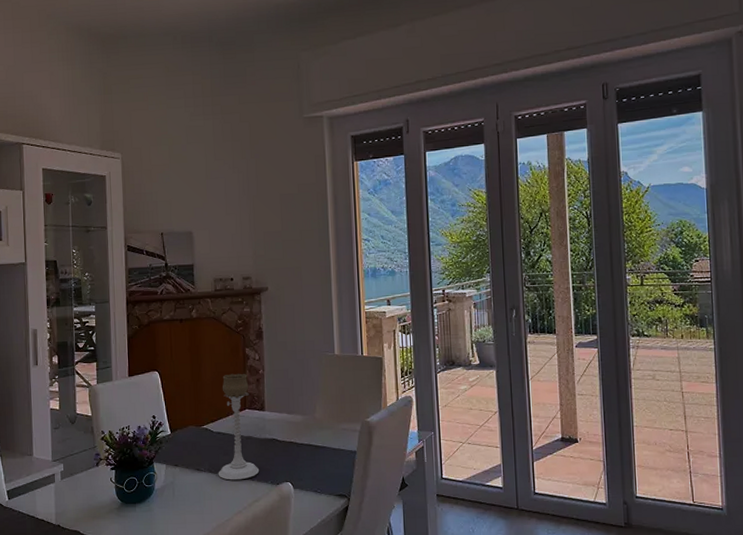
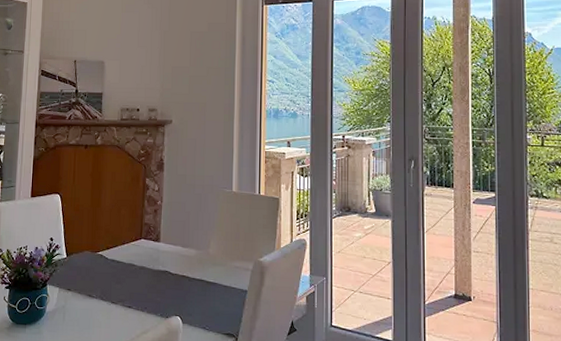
candle holder: present [218,373,260,480] -> none [109,202,150,310]

